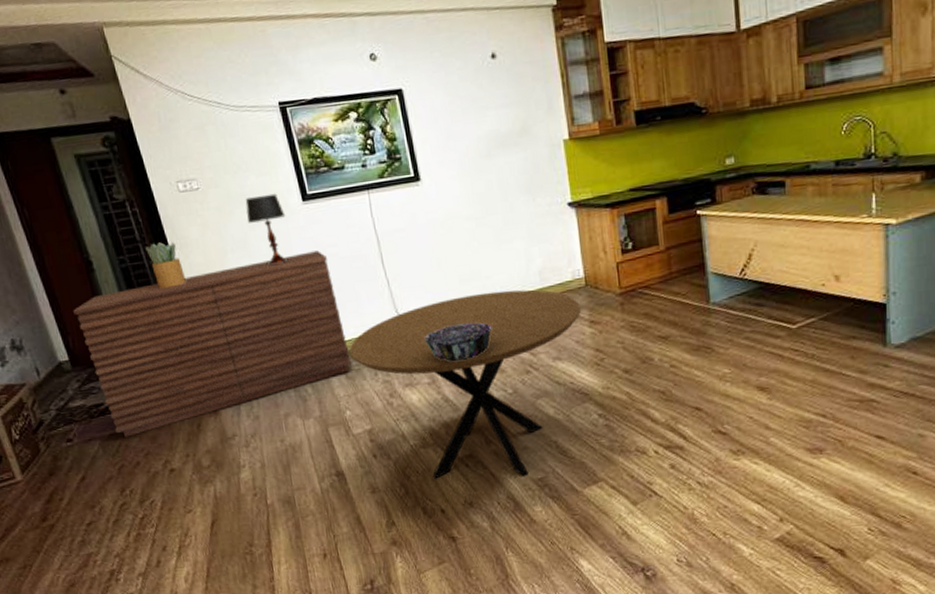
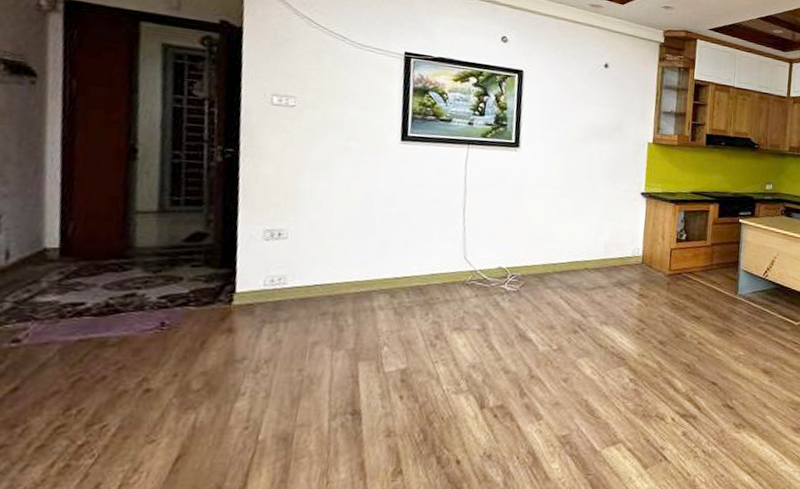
sideboard: present [73,250,352,437] -> none [87,185,410,346]
potted plant: present [145,242,186,289] -> none [210,146,248,193]
table lamp: present [245,193,289,266] -> none [336,126,380,193]
dining table: present [350,289,581,479] -> none [406,254,634,432]
decorative bowl: present [424,322,493,362] -> none [485,278,553,313]

